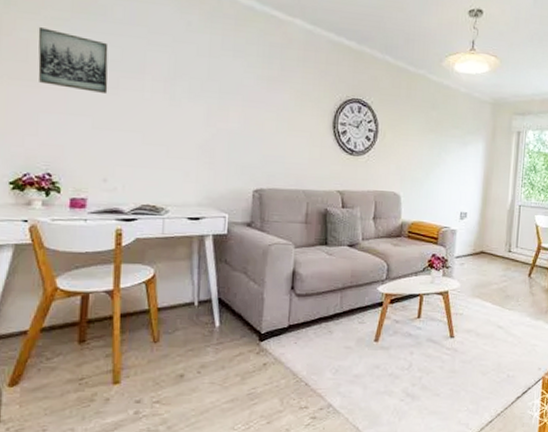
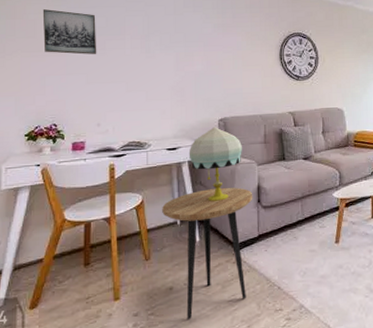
side table: none [177,268,287,412] -> present [162,187,253,320]
table lamp: none [214,198,279,284] -> present [188,127,242,201]

